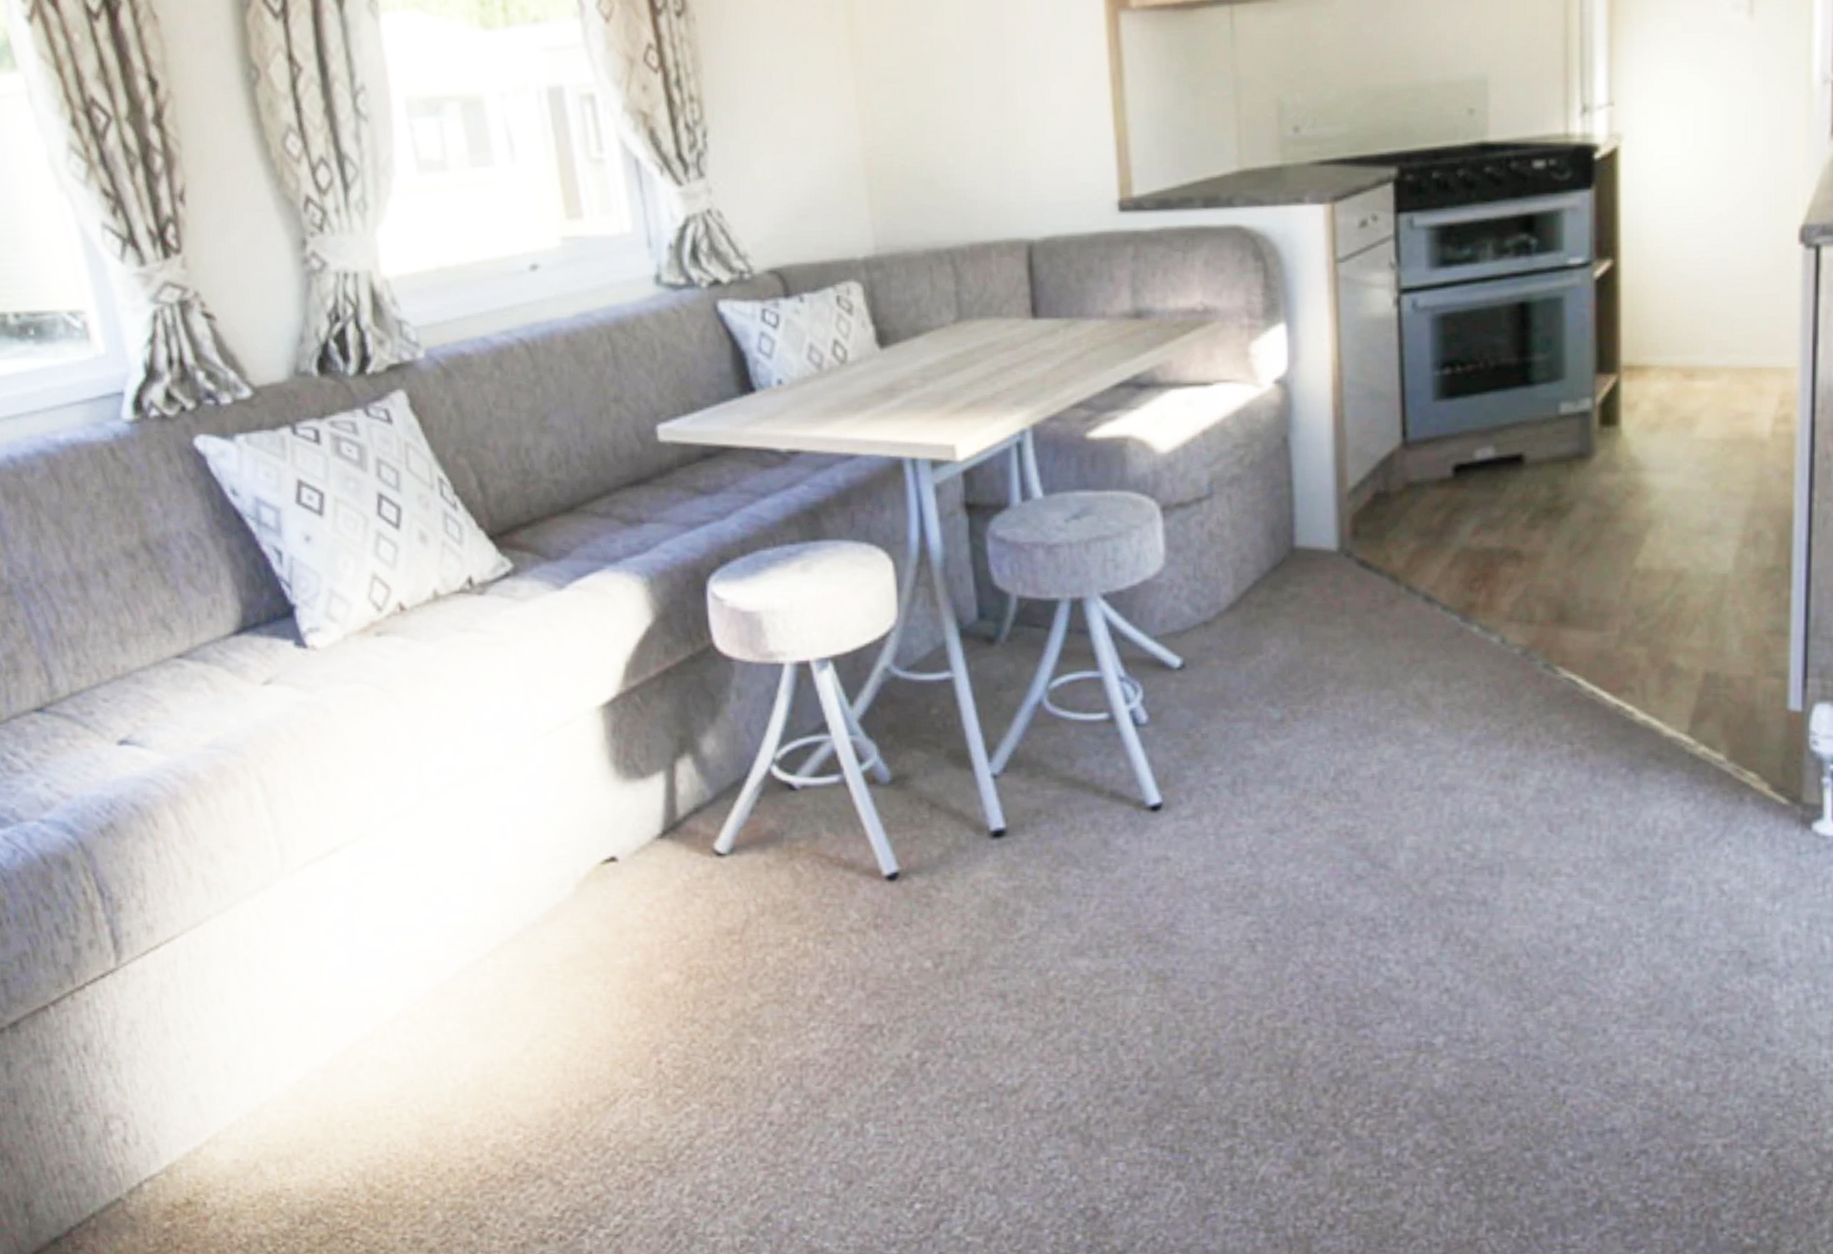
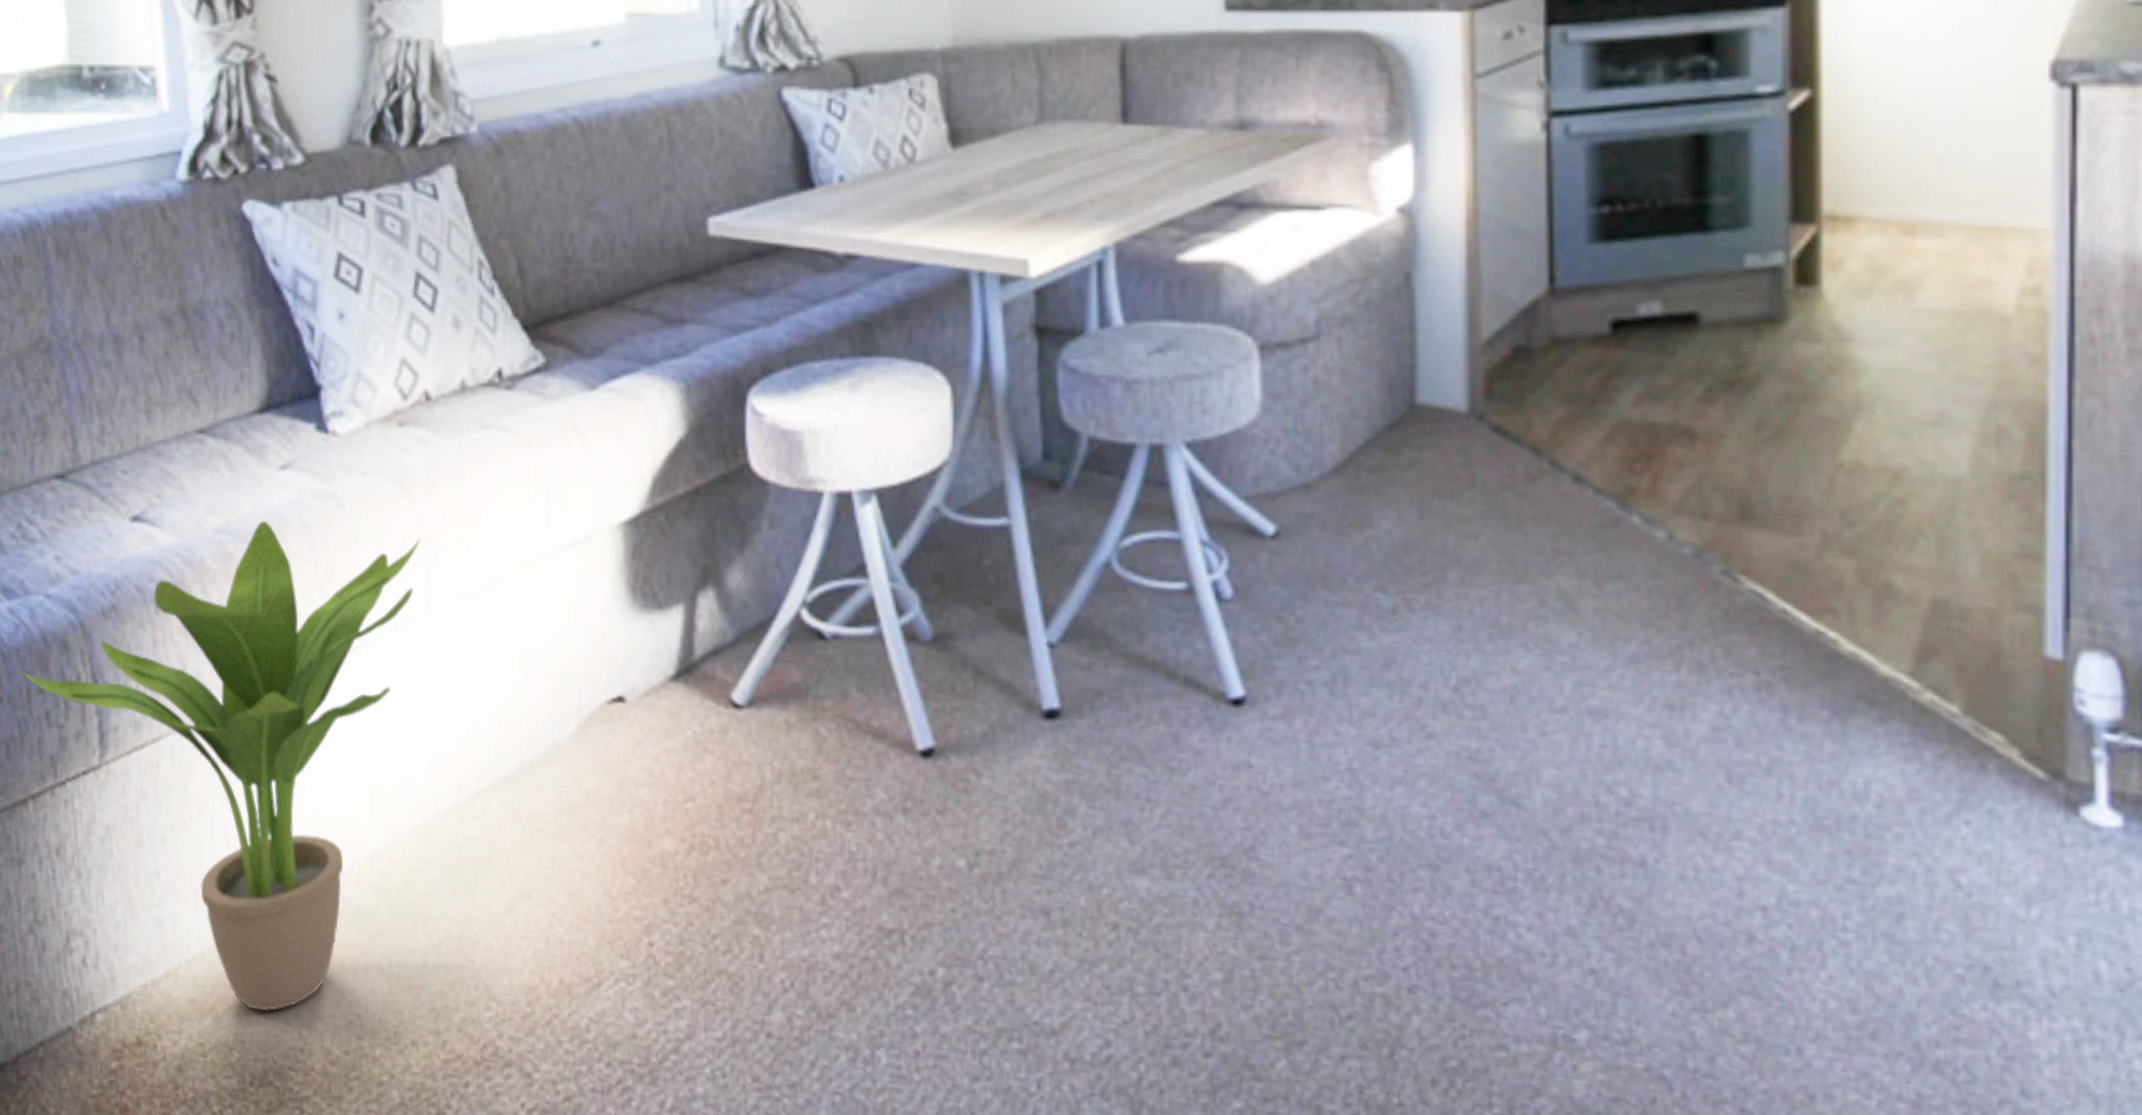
potted plant: none [27,734,409,1162] -> present [23,521,421,1012]

